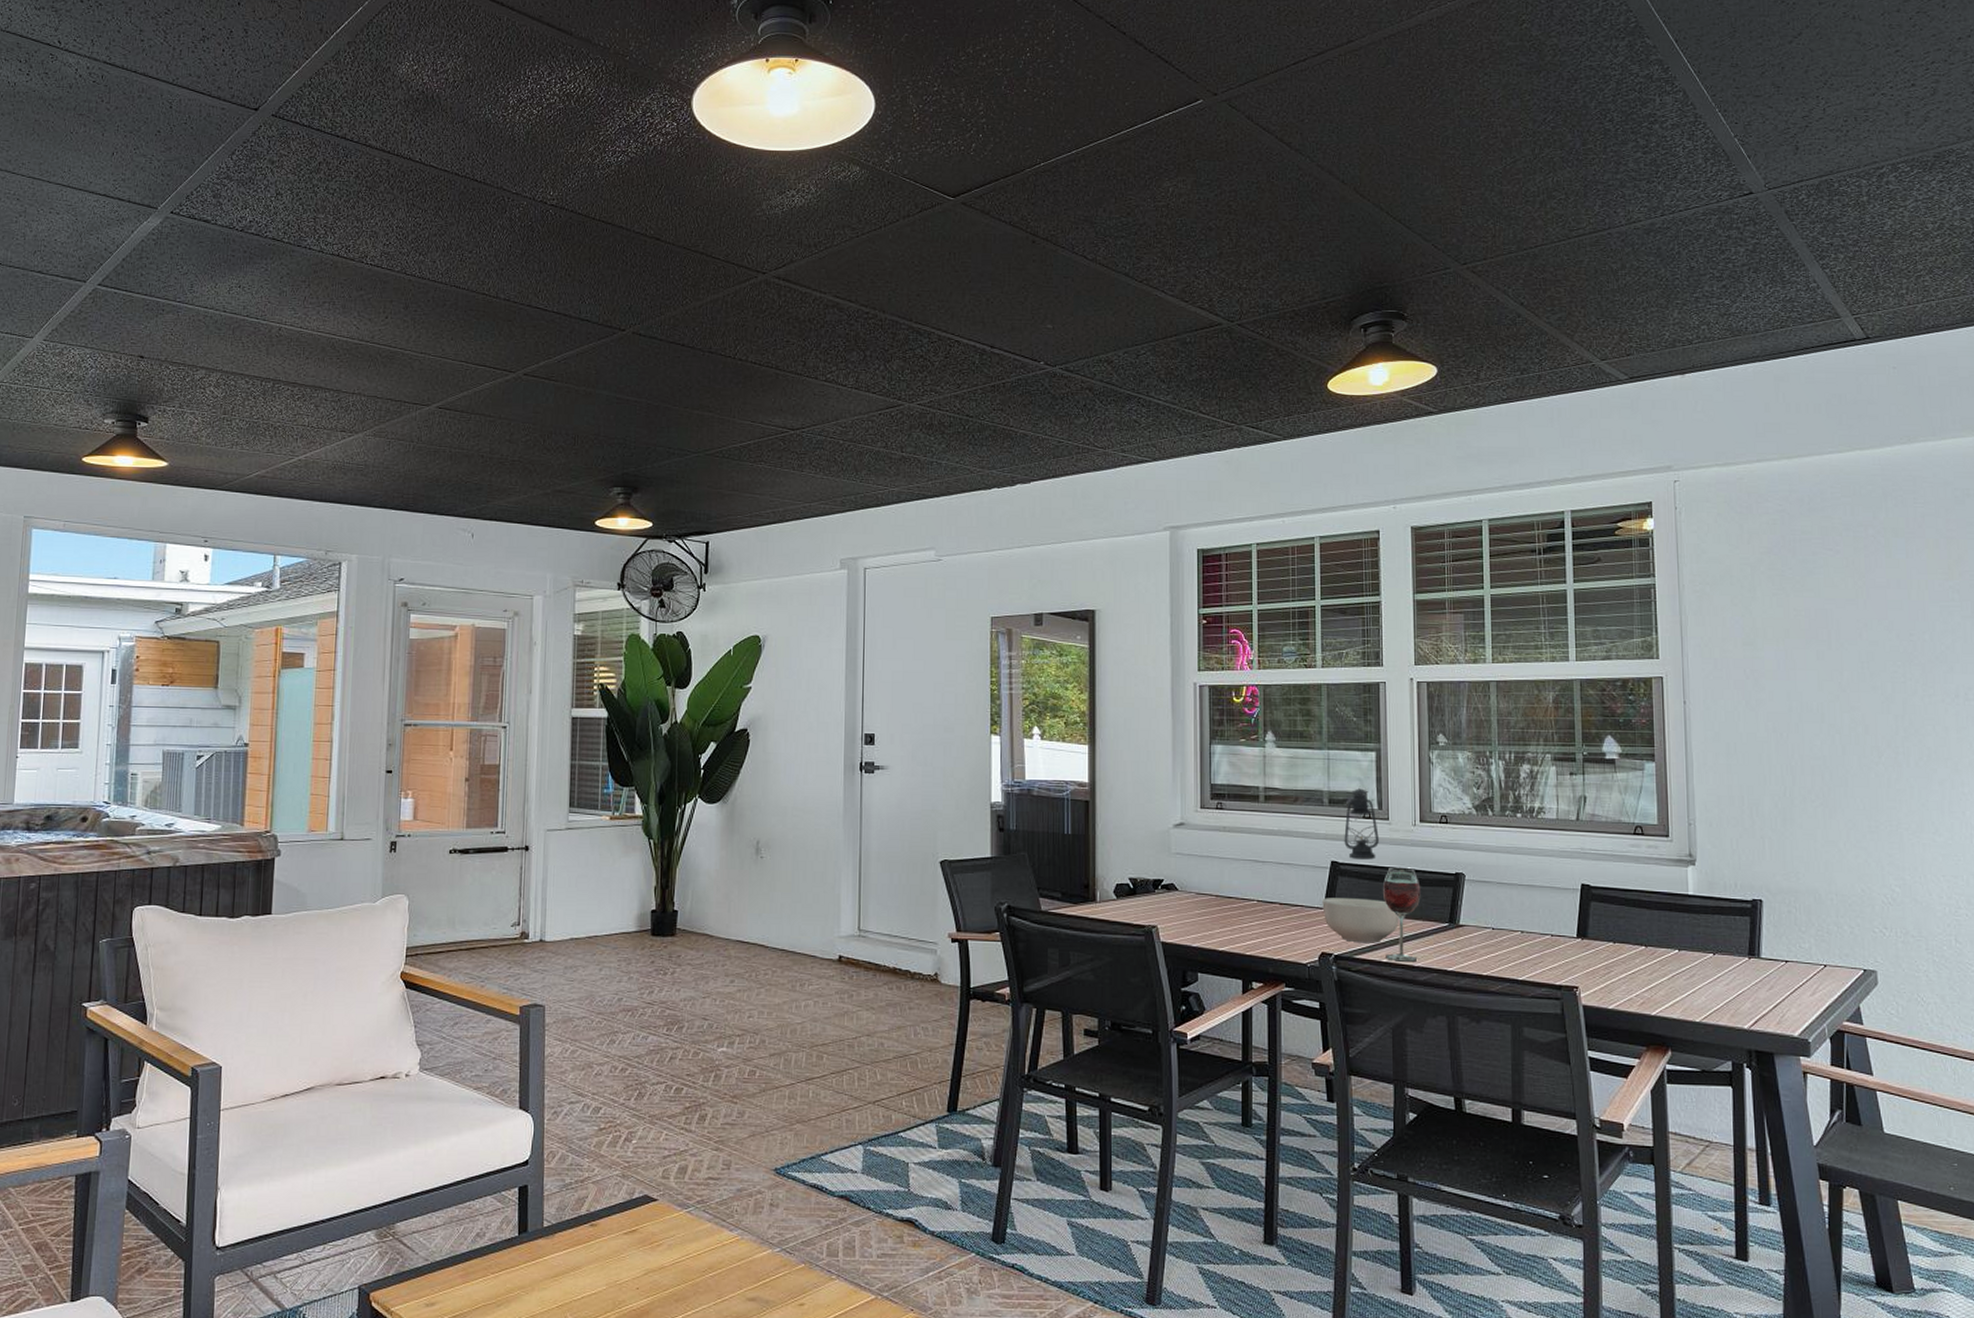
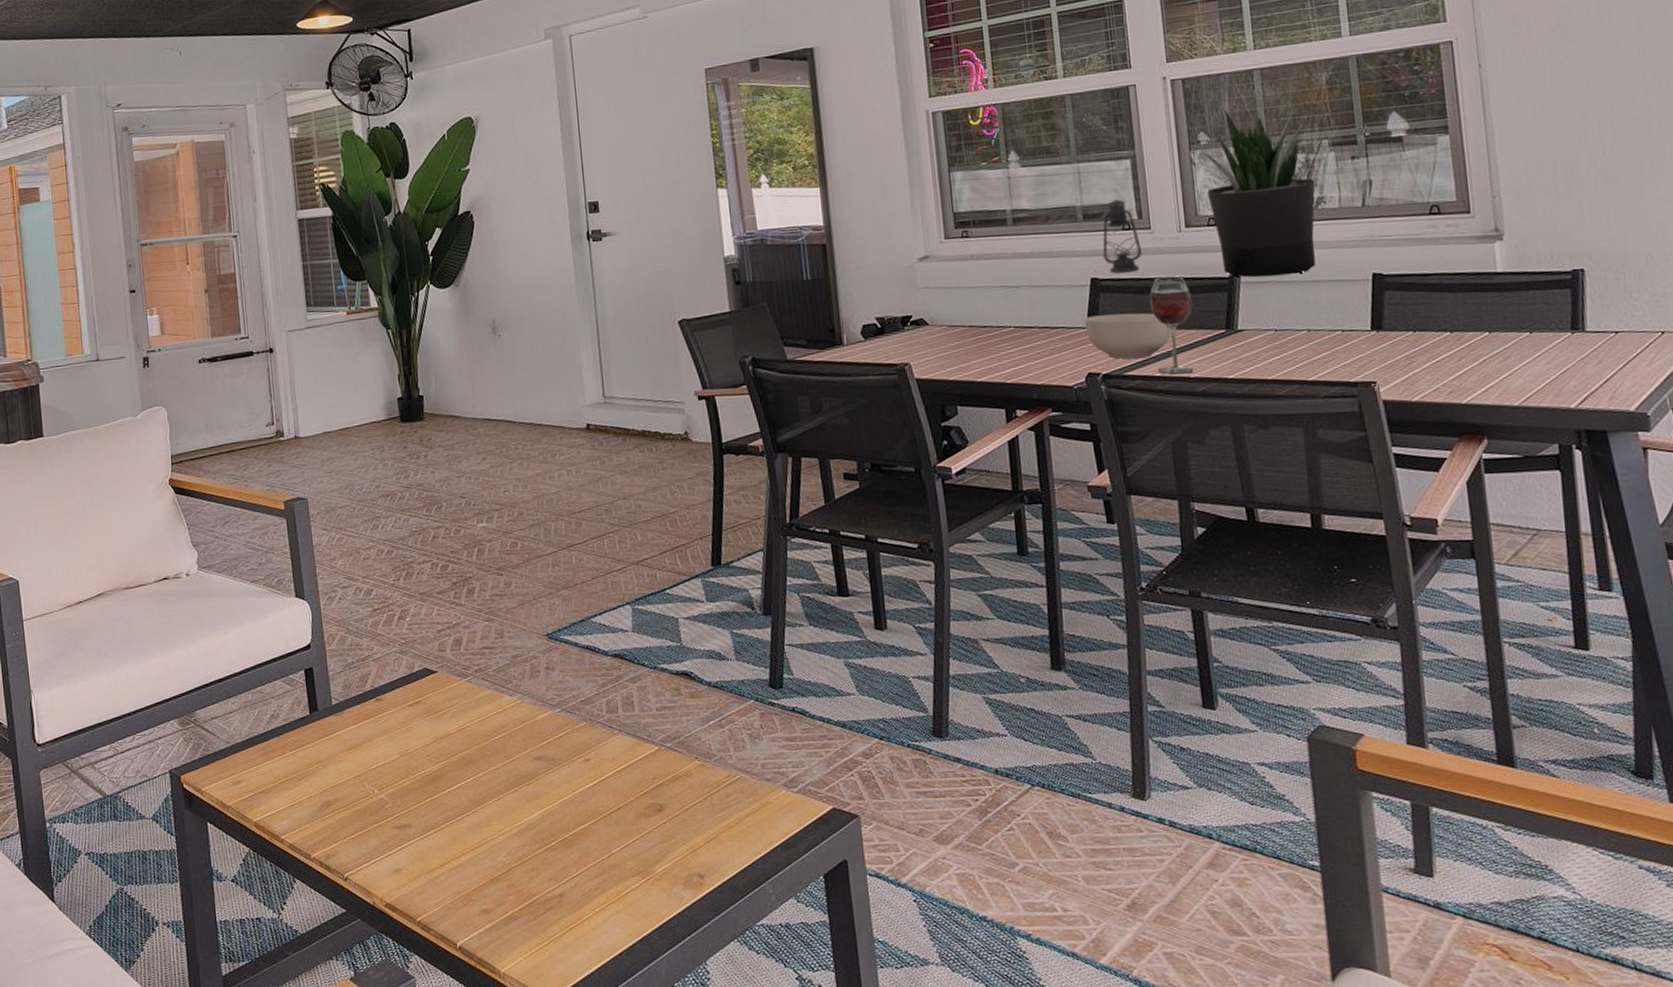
planter: none [1440,715,1537,878] -> present [1202,109,1316,278]

